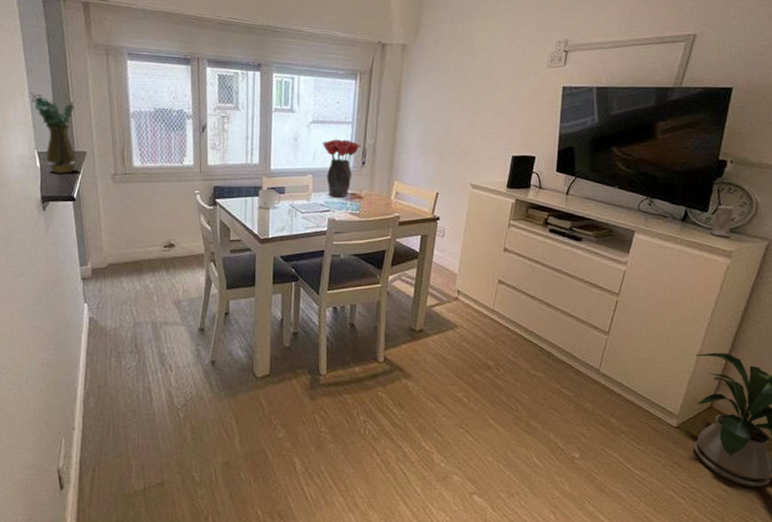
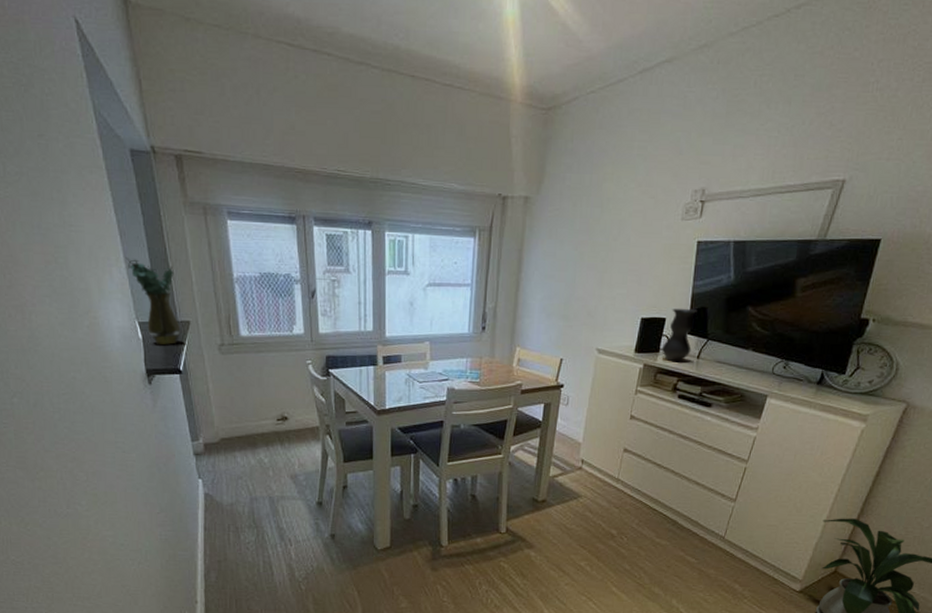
mug: present [258,189,281,209] -> none [373,358,397,379]
bouquet: present [322,139,361,198] -> none [440,303,481,366]
vase: none [533,147,565,198] -> present [662,308,698,363]
candle: present [710,203,735,237] -> none [846,365,874,400]

